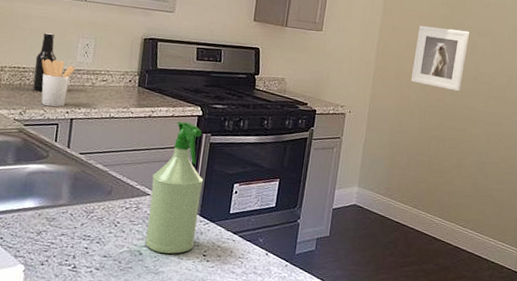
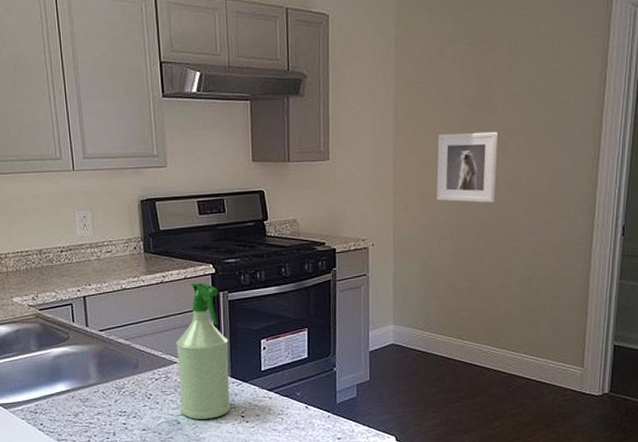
beer bottle: present [33,33,57,92] -> none [36,211,58,274]
utensil holder: present [41,58,75,107] -> none [42,237,77,288]

